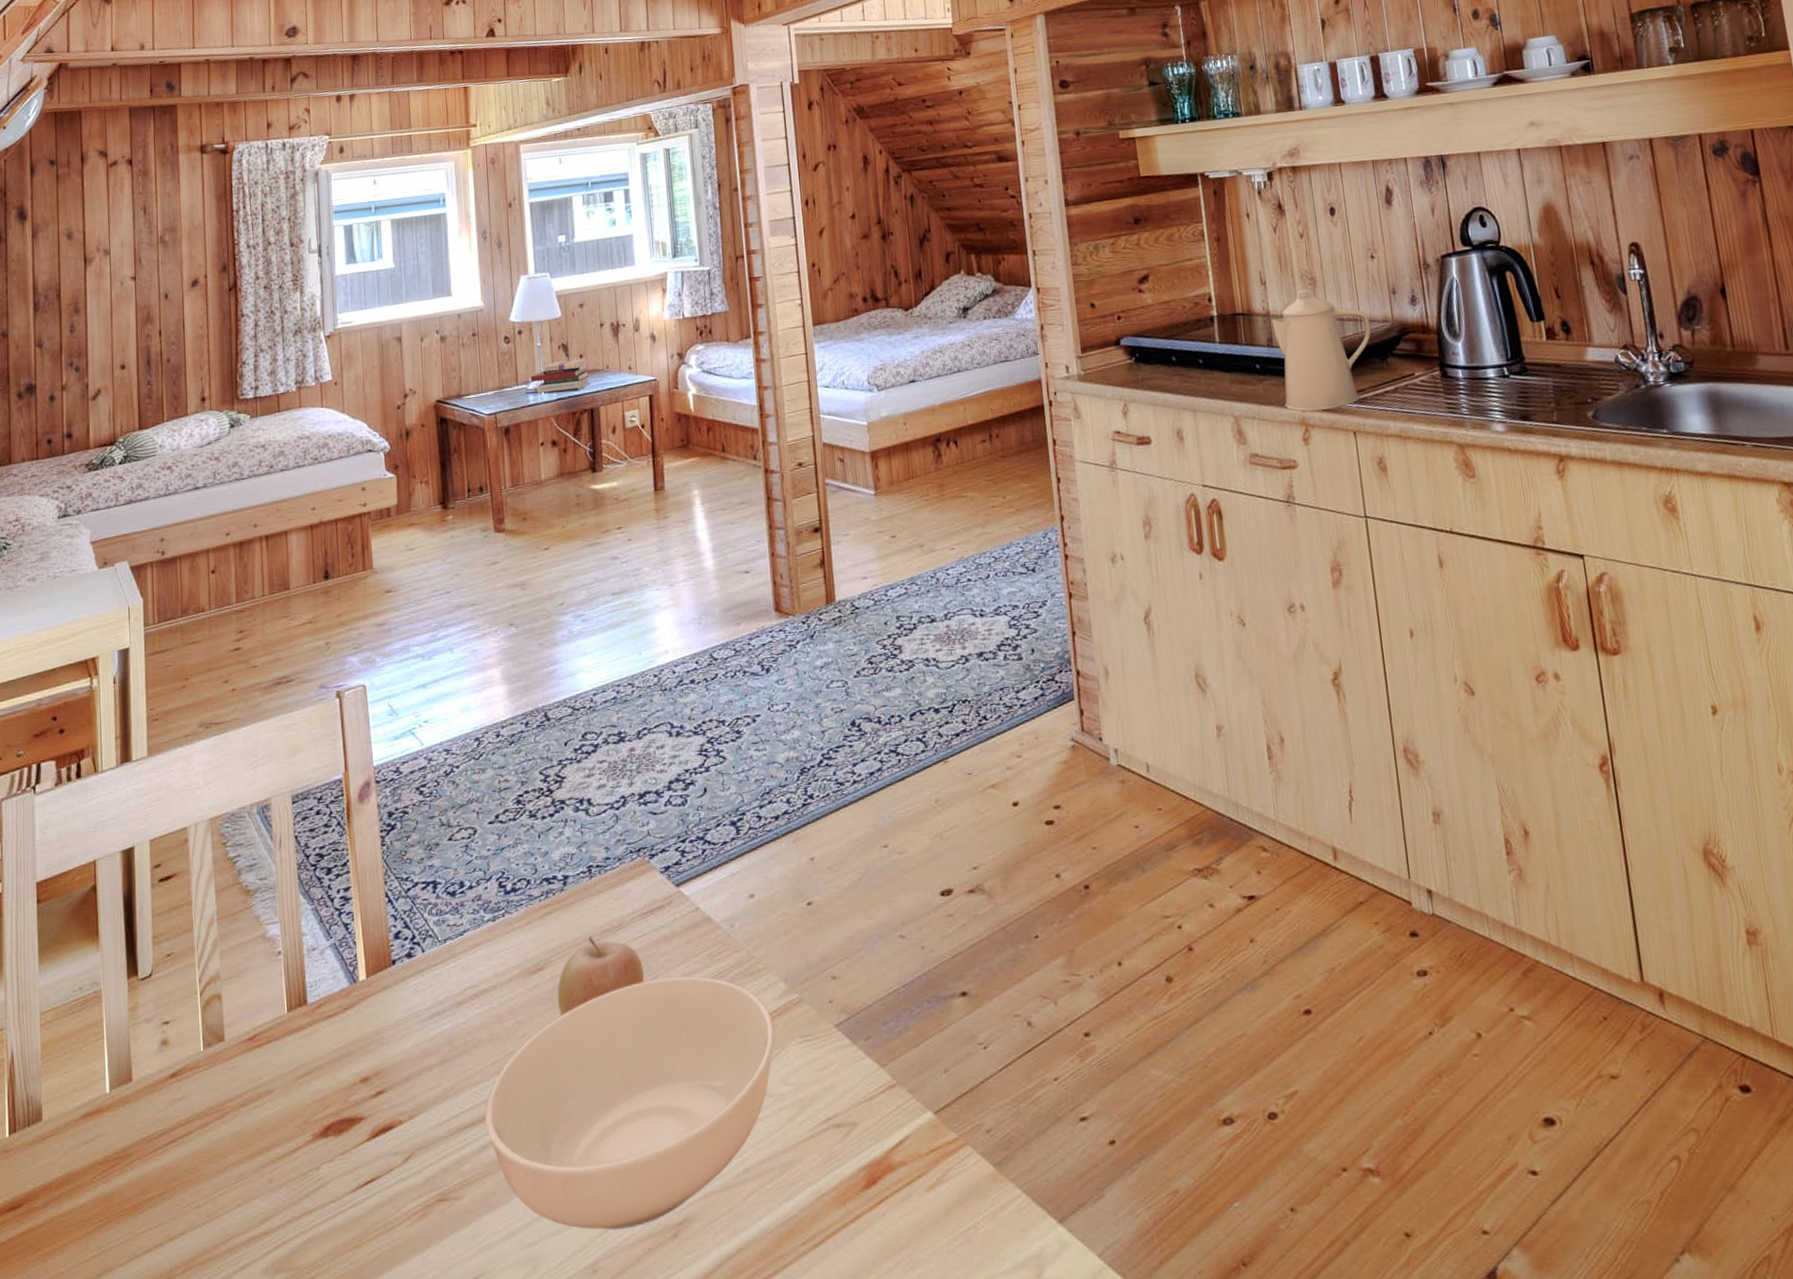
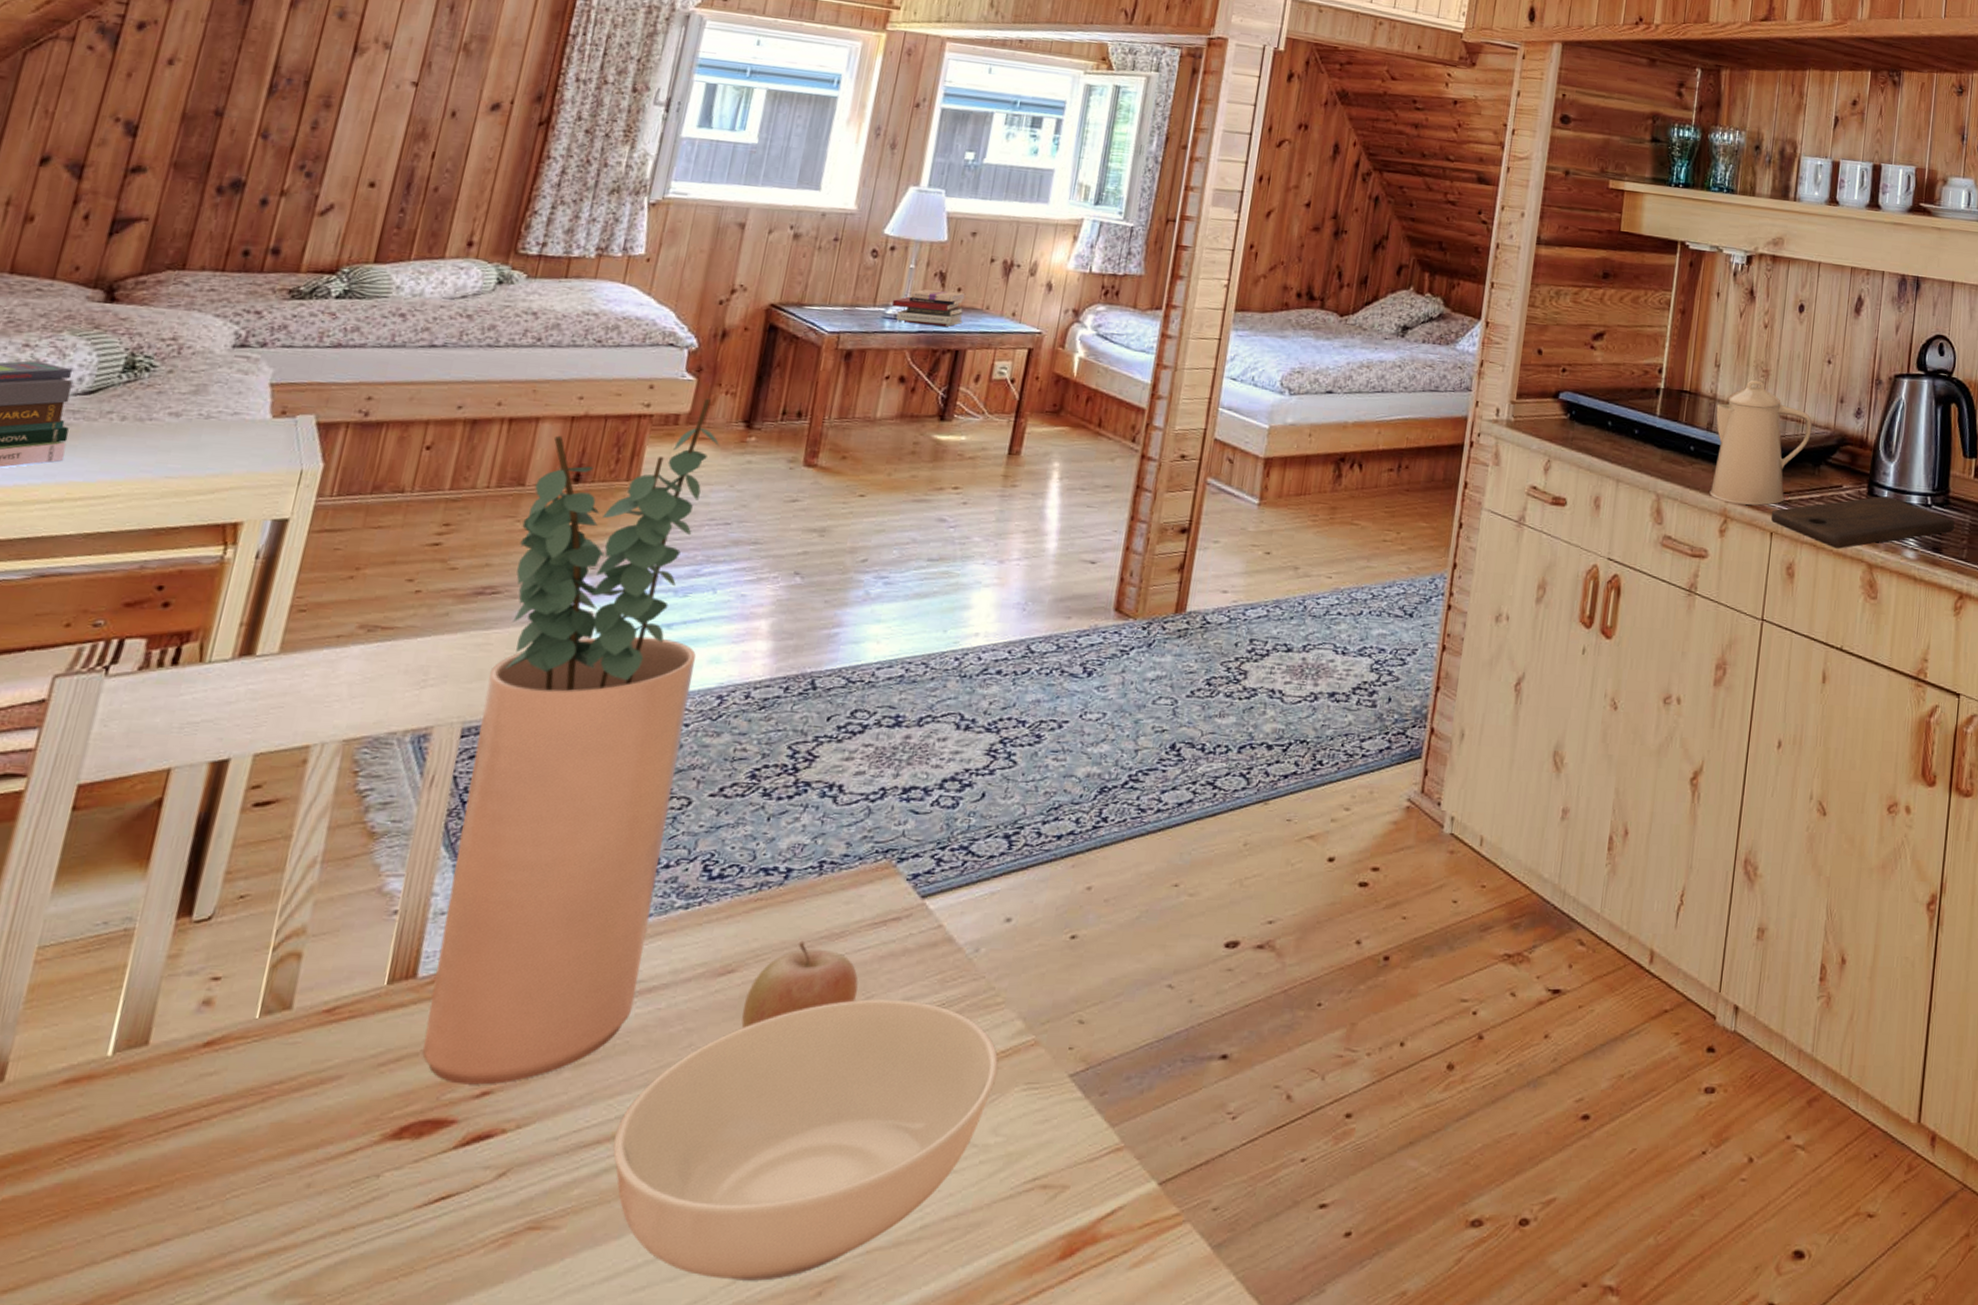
vase: none [295,490,473,1088] -> present [422,398,719,1085]
cutting board: none [1349,375,1538,436] -> present [1770,496,1955,549]

